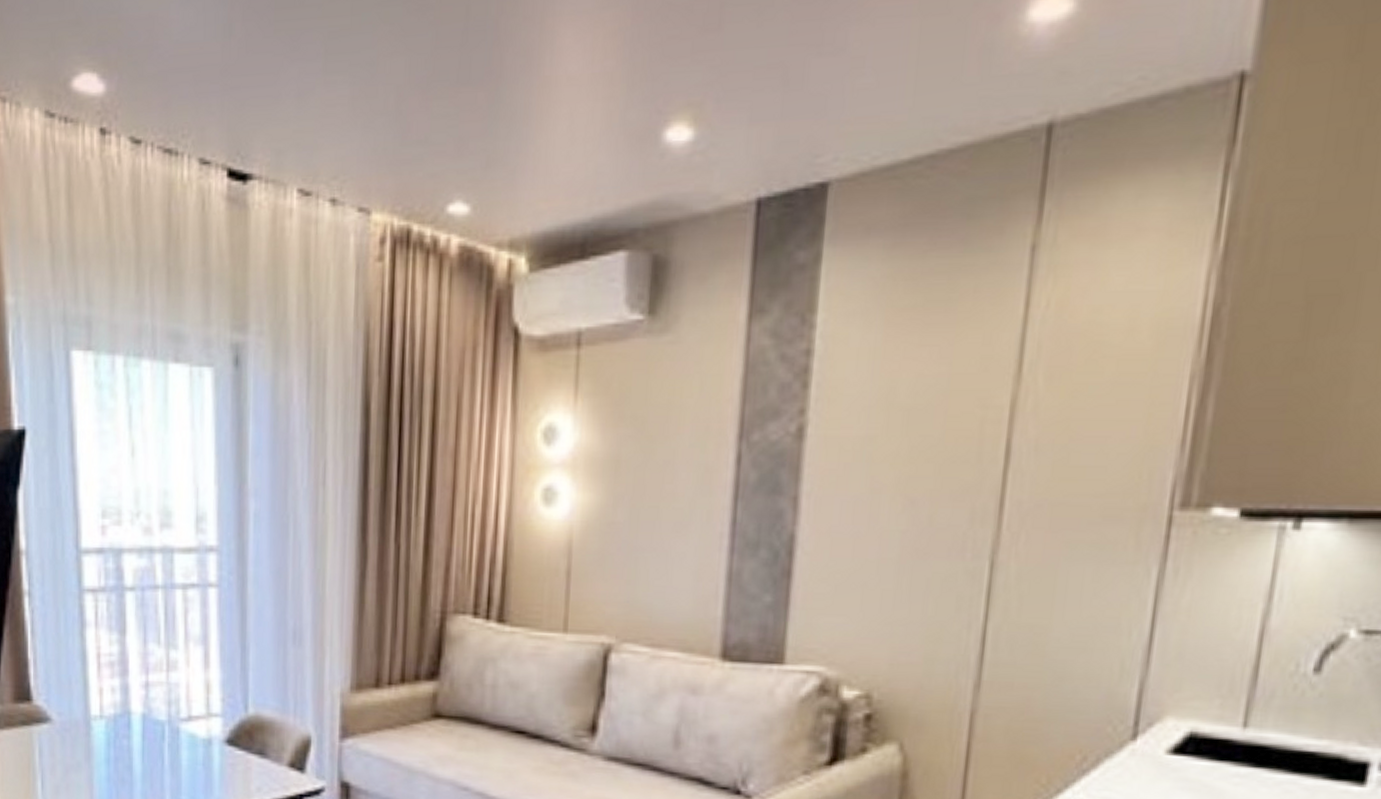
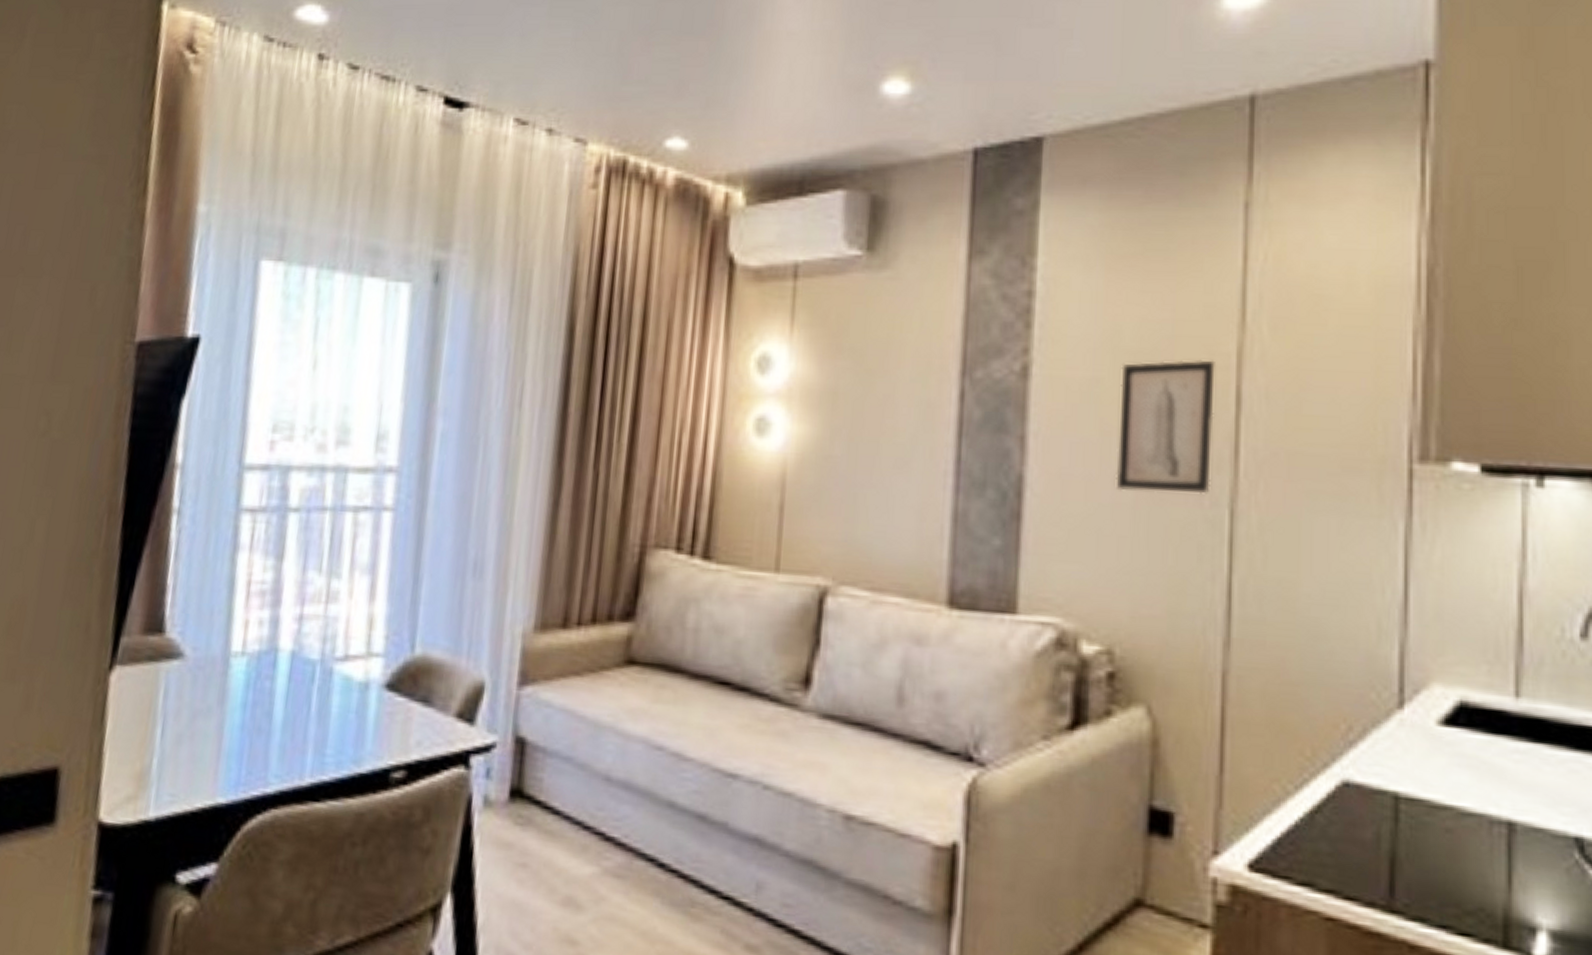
wall art: none [883,414,988,547] -> present [1116,359,1215,494]

